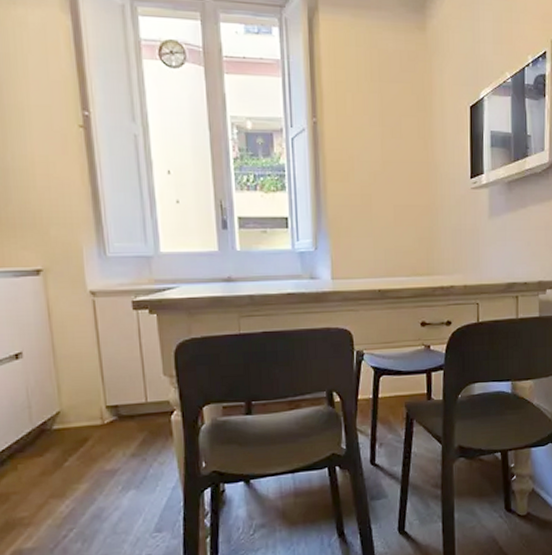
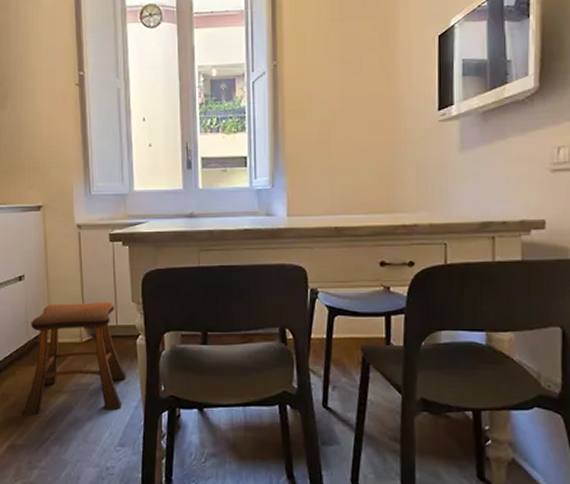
stool: none [29,376,162,515] -> present [22,301,127,416]

